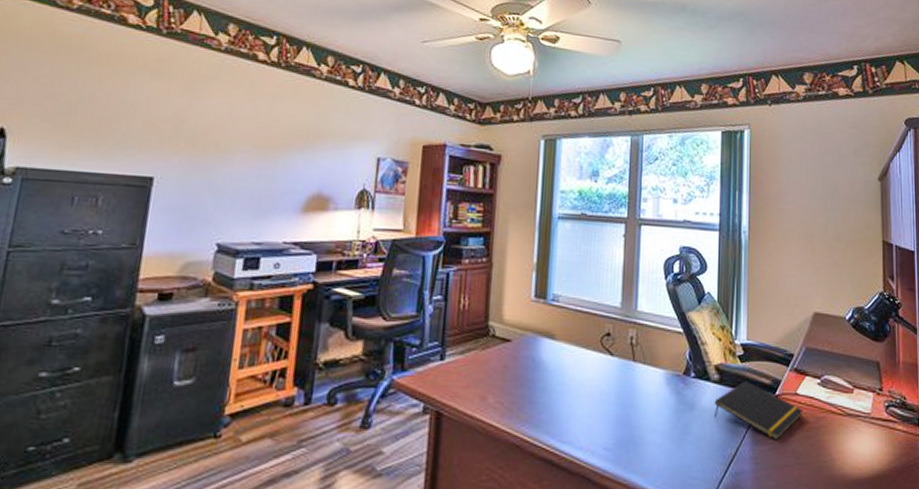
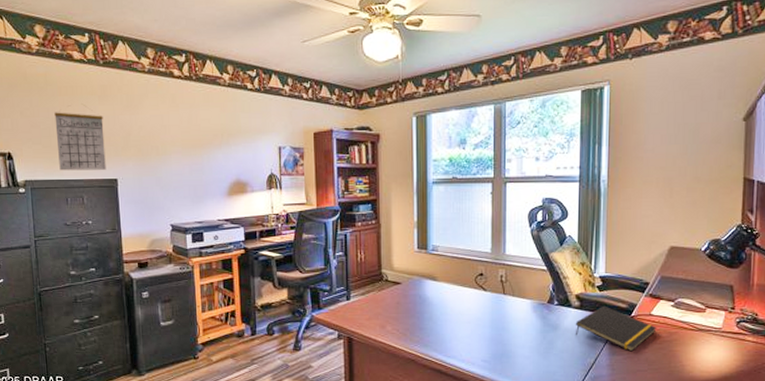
calendar: none [72,79,152,164] -> present [54,105,106,171]

